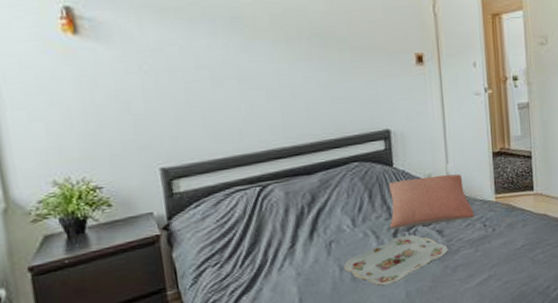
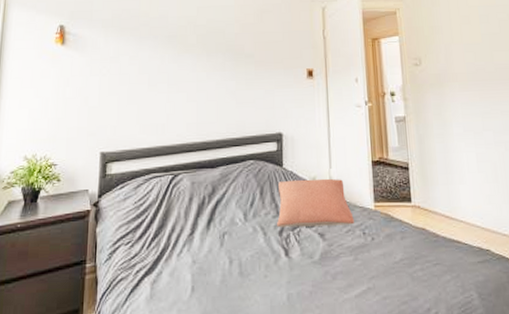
serving tray: present [343,234,448,286] -> none [232,234,329,284]

